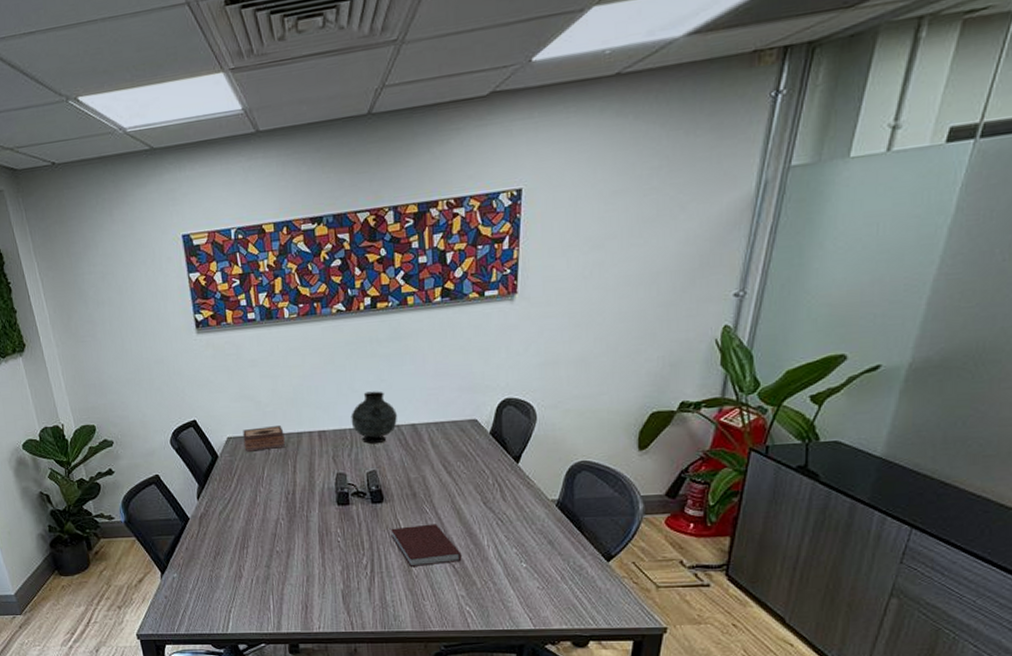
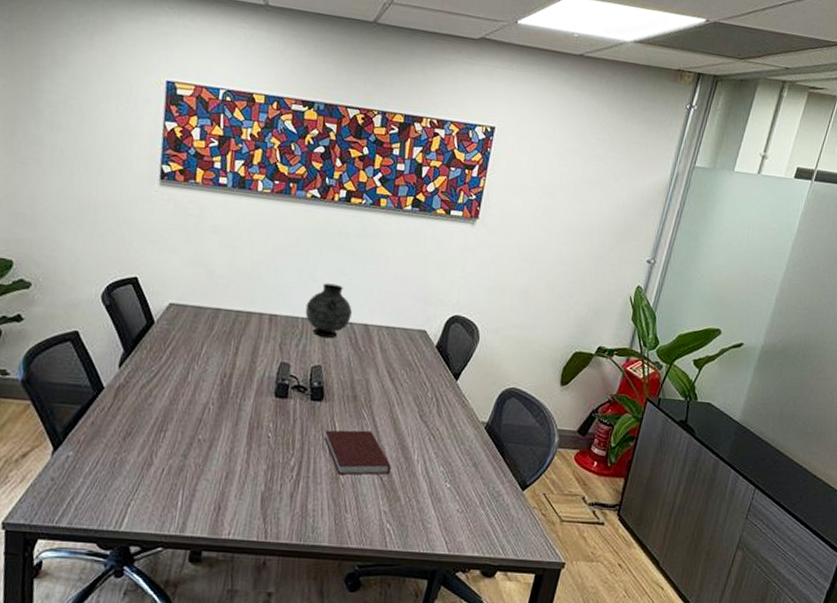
tissue box: present [243,426,285,452] -> none [186,298,233,326]

